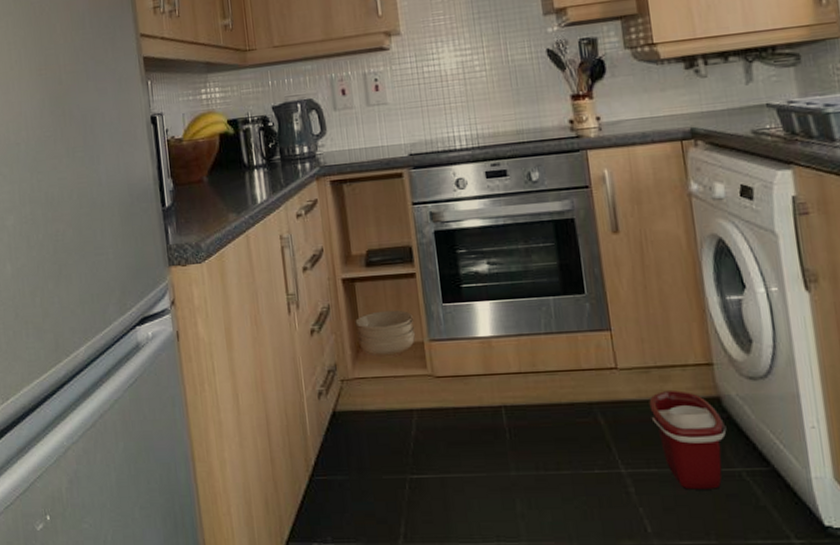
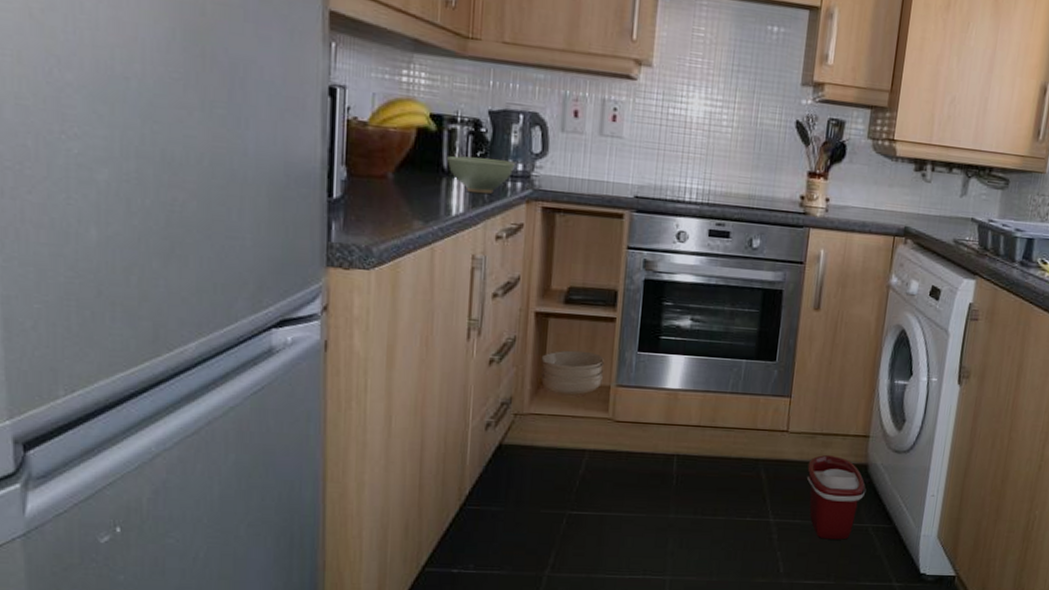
bowl: none [245,146,301,181] -> present [446,155,515,194]

